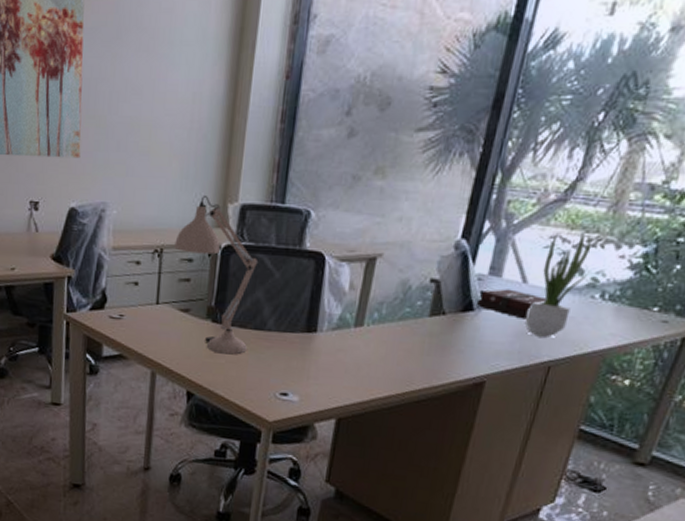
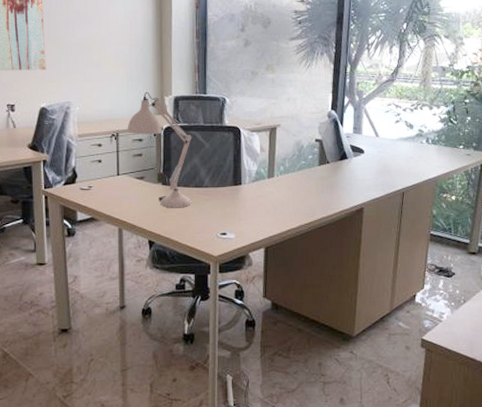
hardback book: present [476,289,547,320] -> none [348,142,394,162]
potted plant: present [524,232,592,339] -> none [382,100,416,174]

